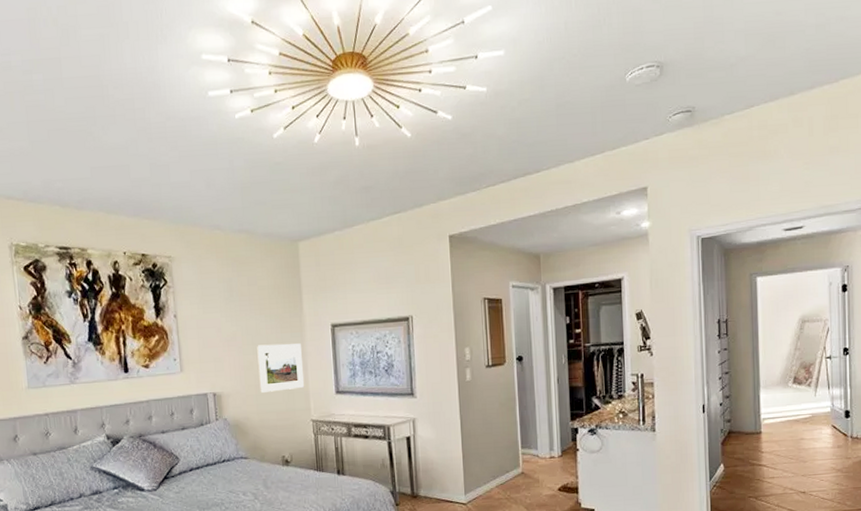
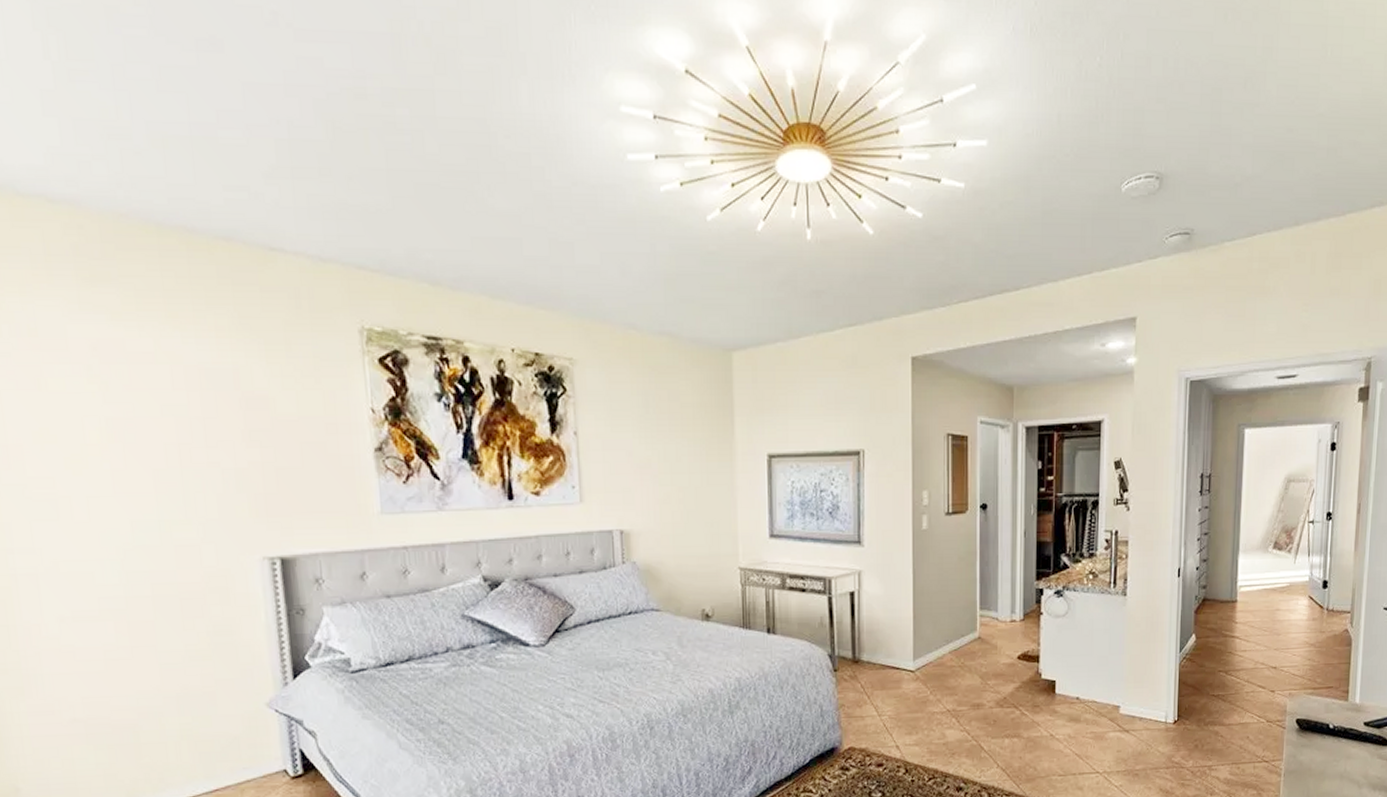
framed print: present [257,343,305,393] -> none [676,474,733,532]

